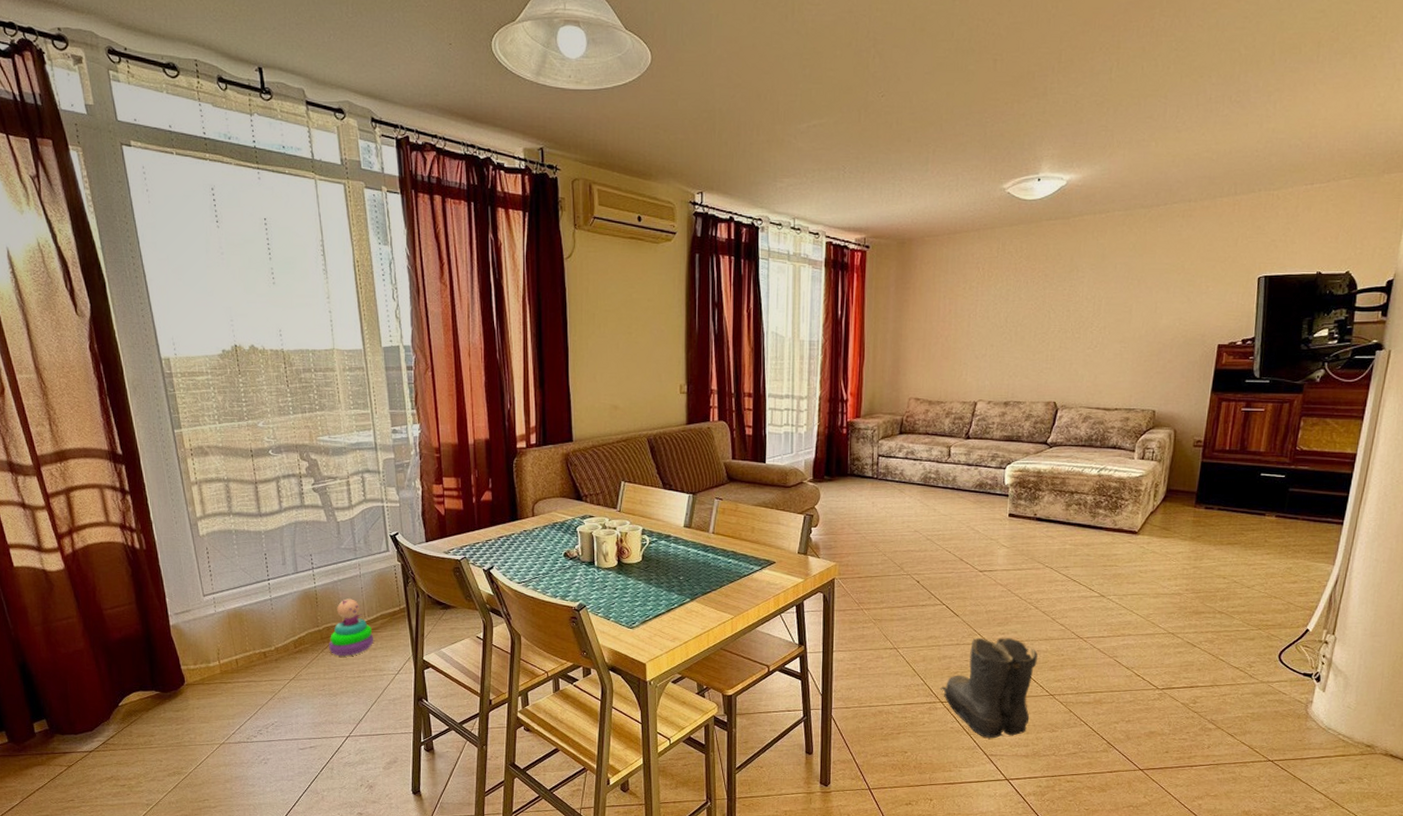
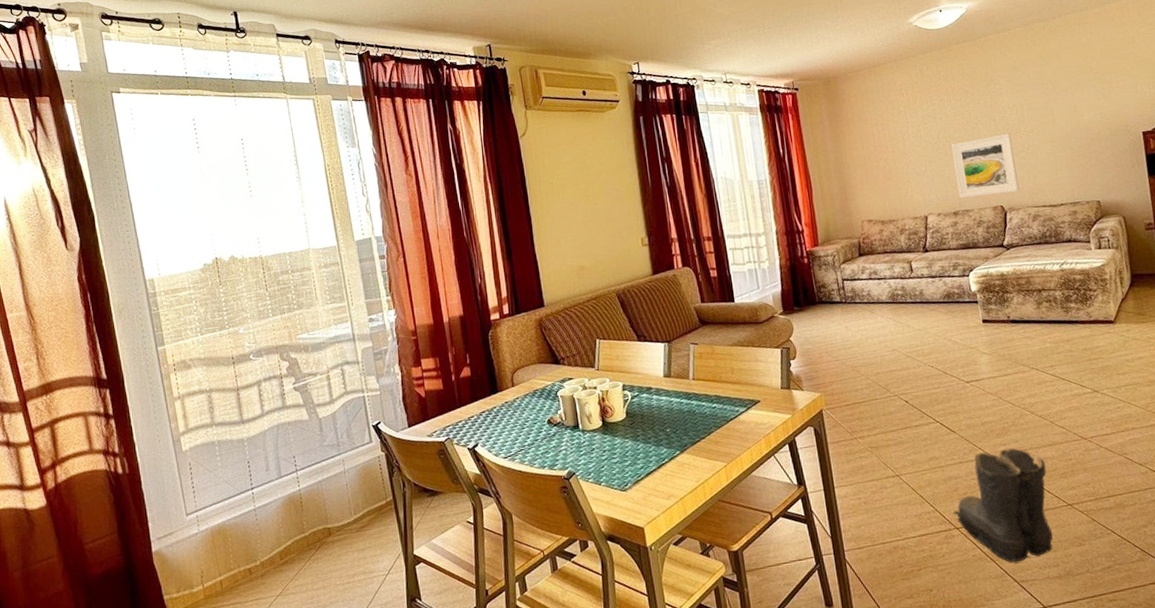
stacking toy: present [329,599,374,656] -> none [316,497,362,562]
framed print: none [1014,327,1082,390] -> present [951,133,1019,199]

